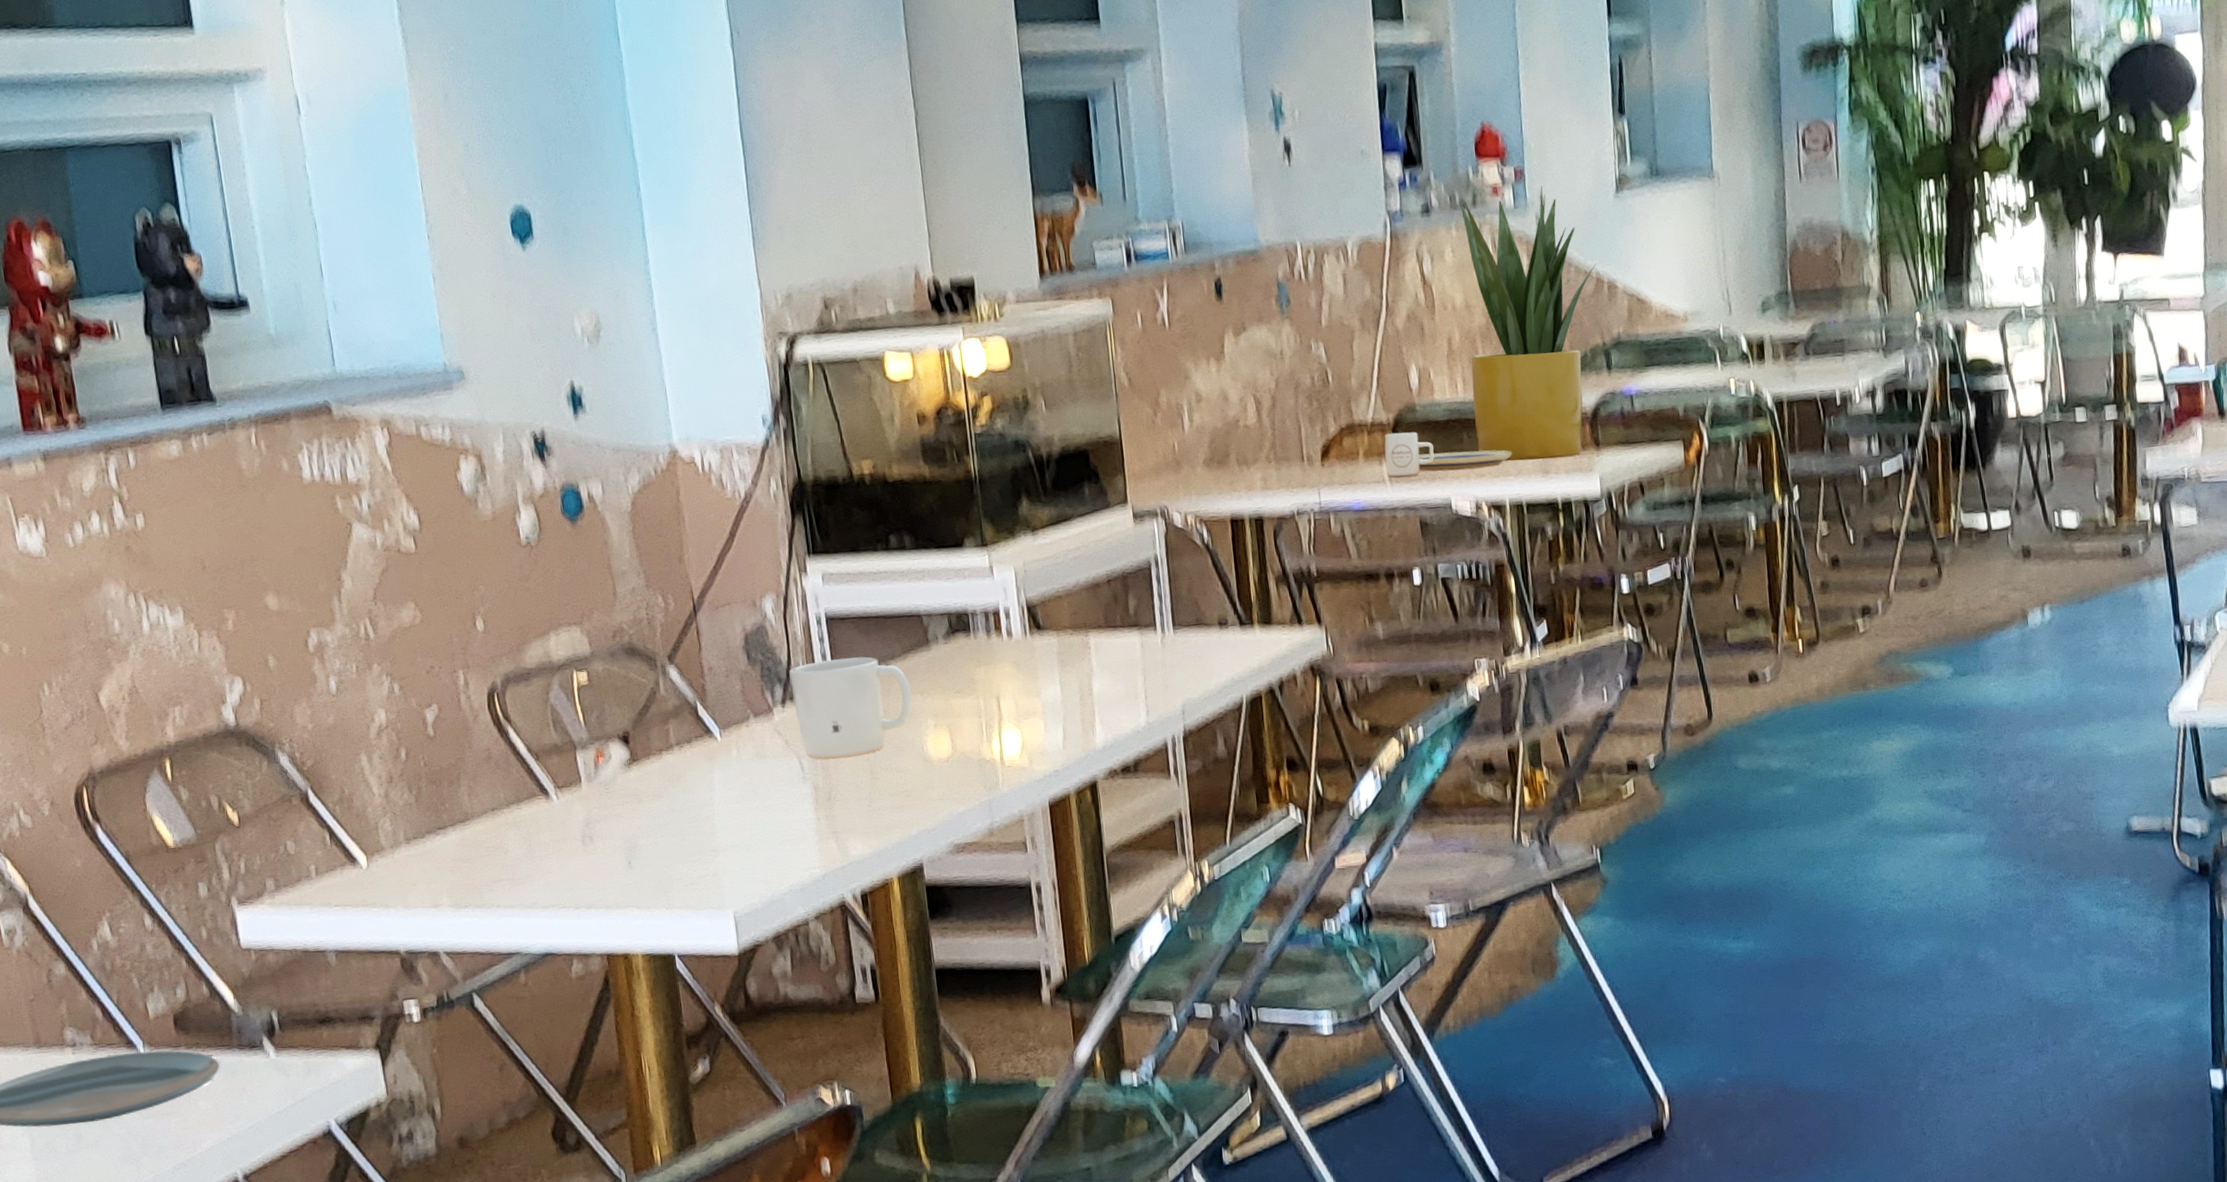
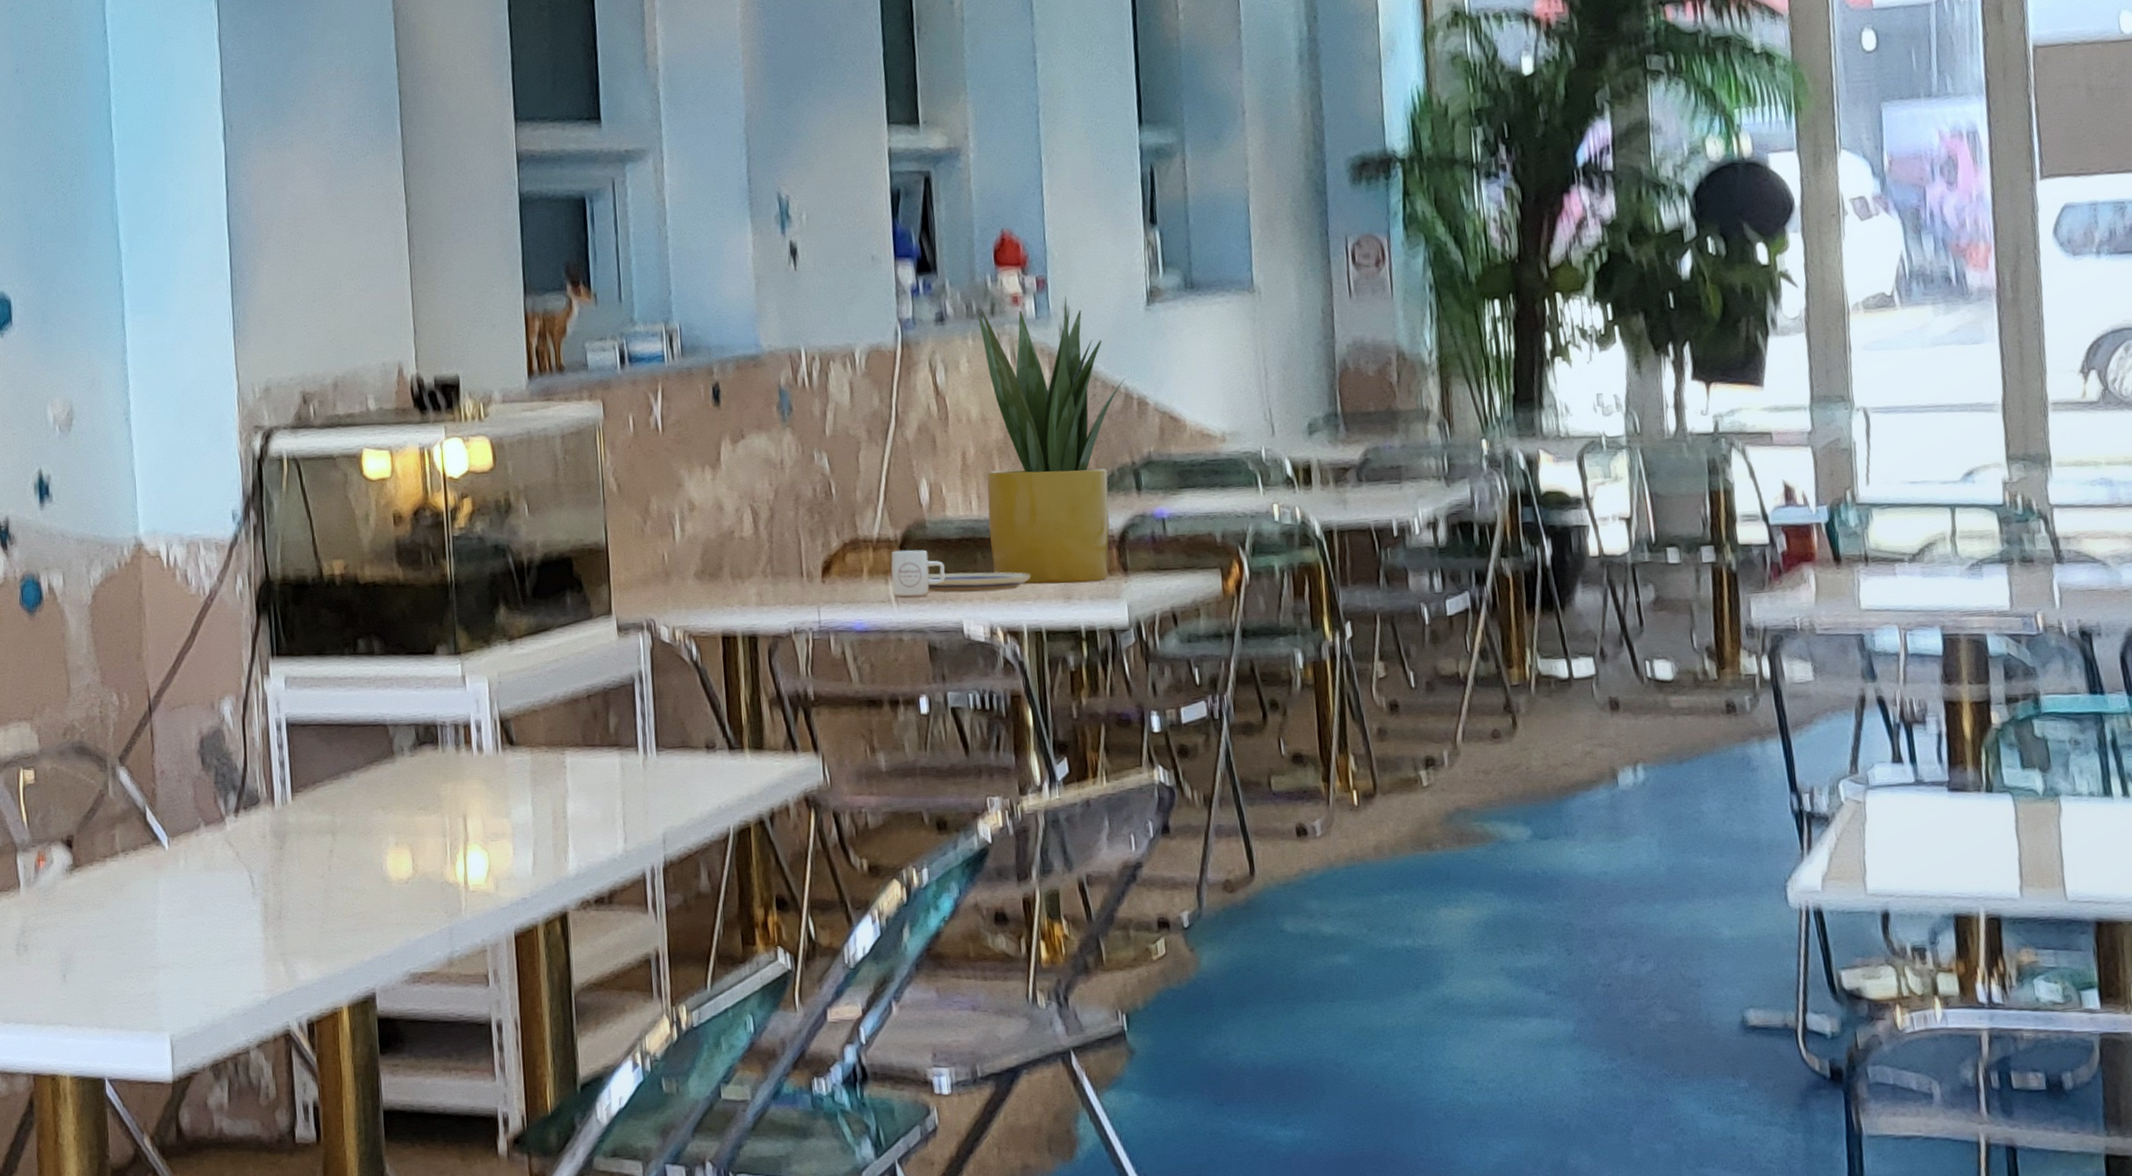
mug: present [789,656,913,759] -> none [245,766,373,874]

